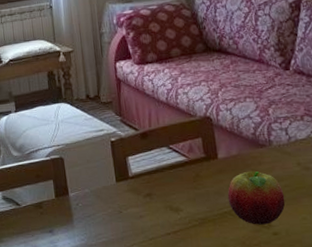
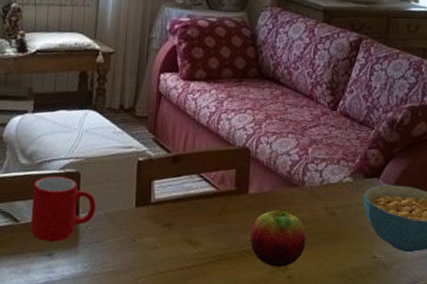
cup: none [26,163,82,220] -> present [30,176,96,242]

